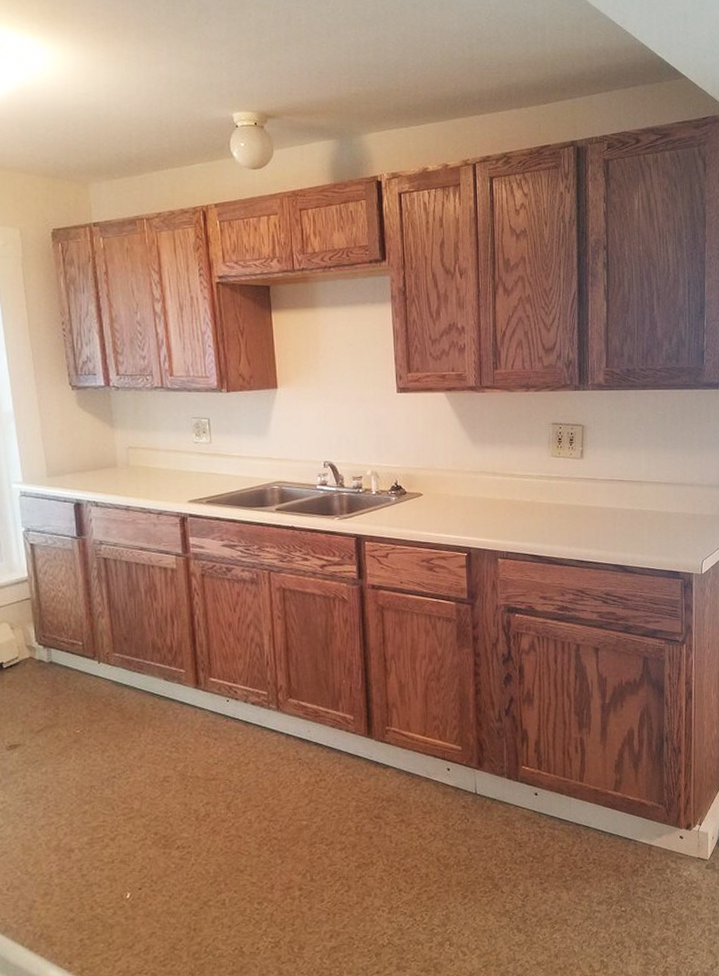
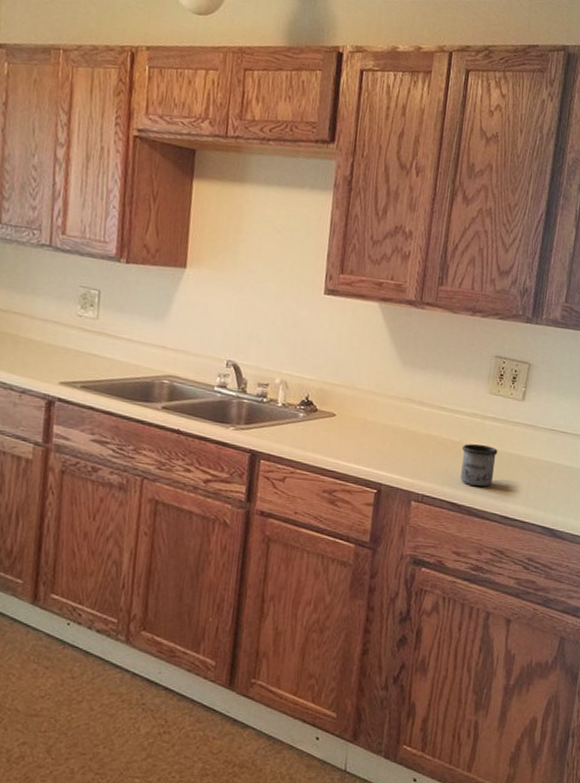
mug: none [535,502,566,538] -> present [460,444,498,487]

